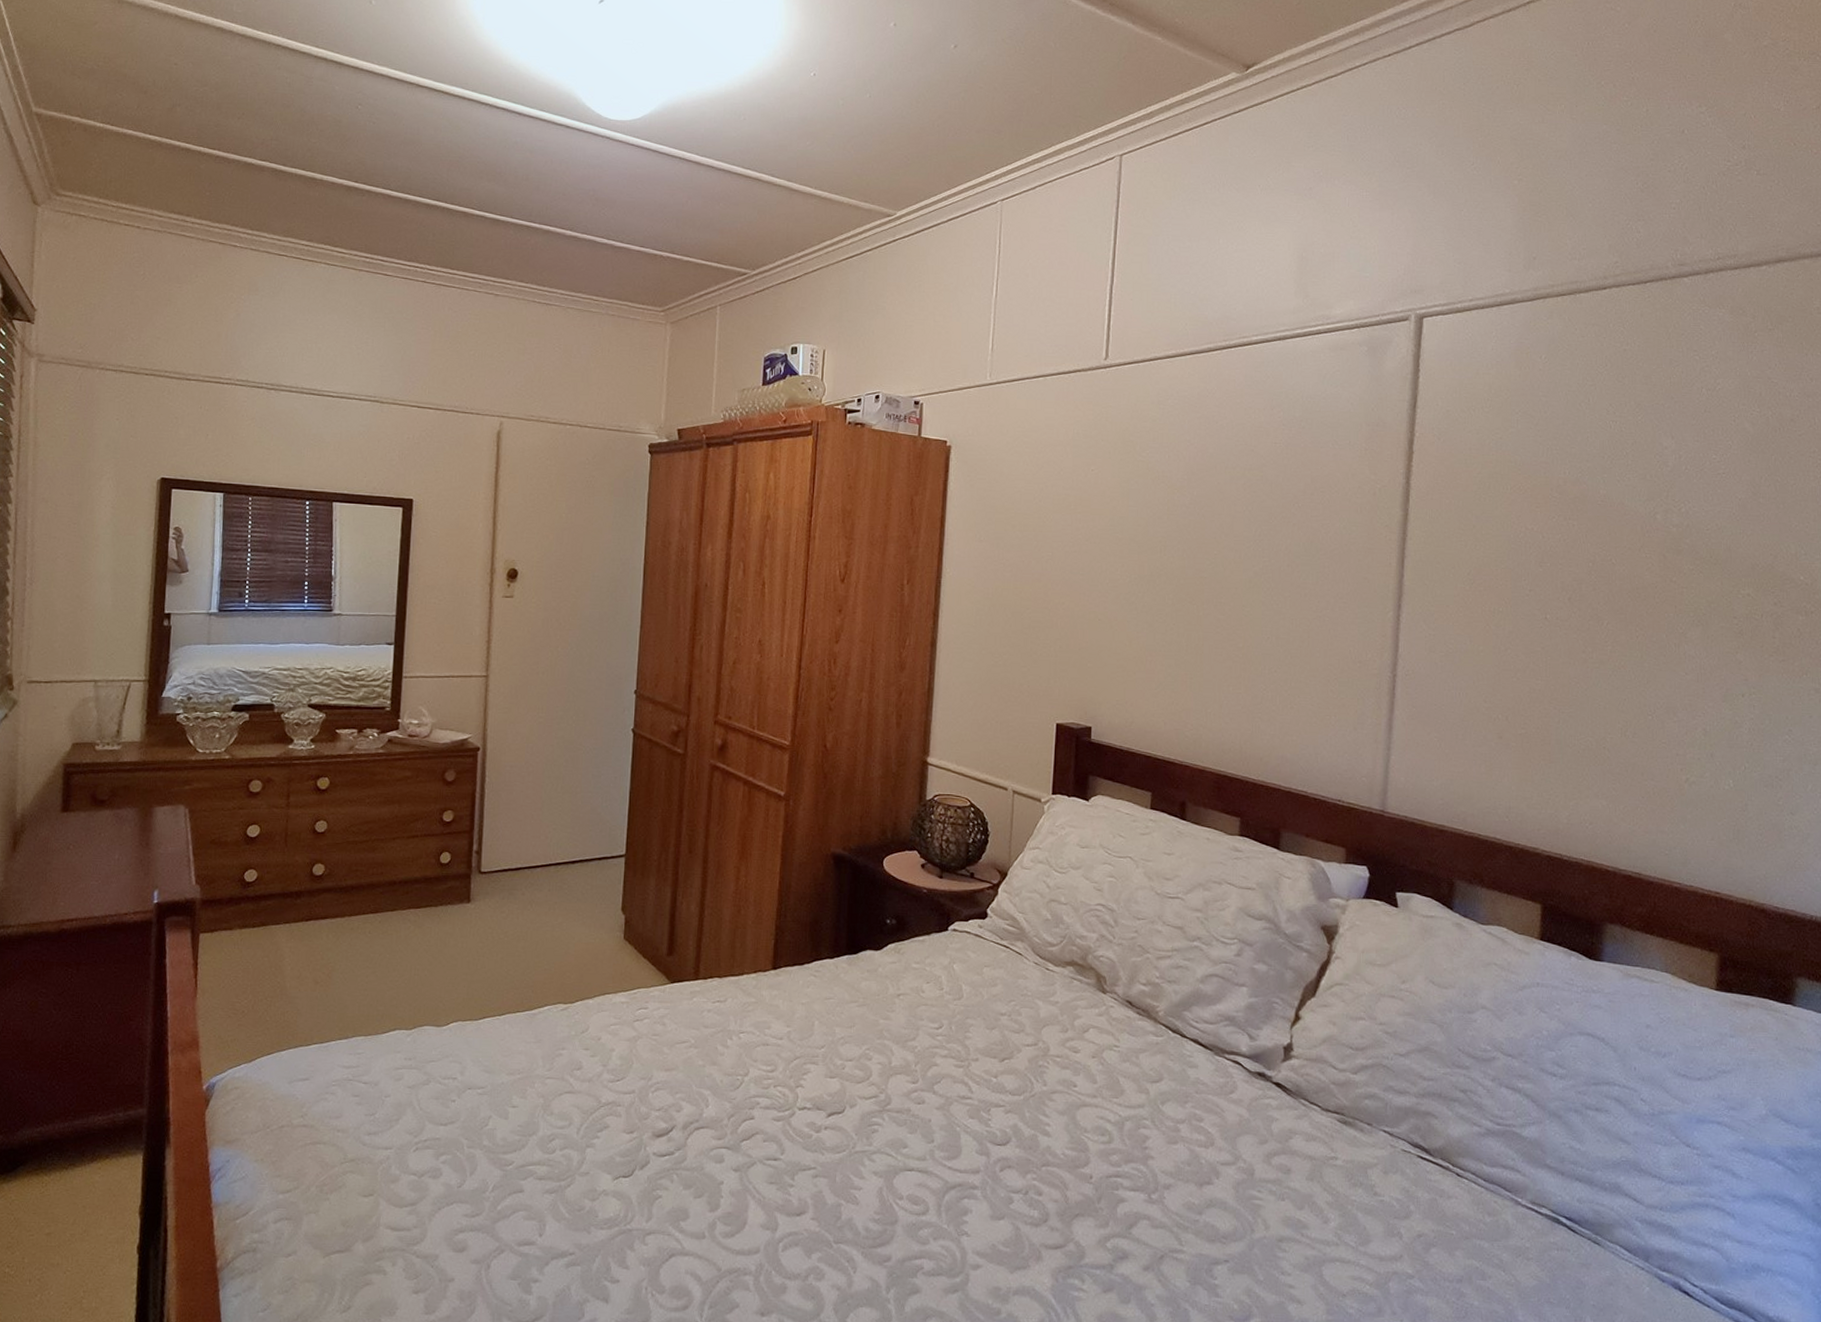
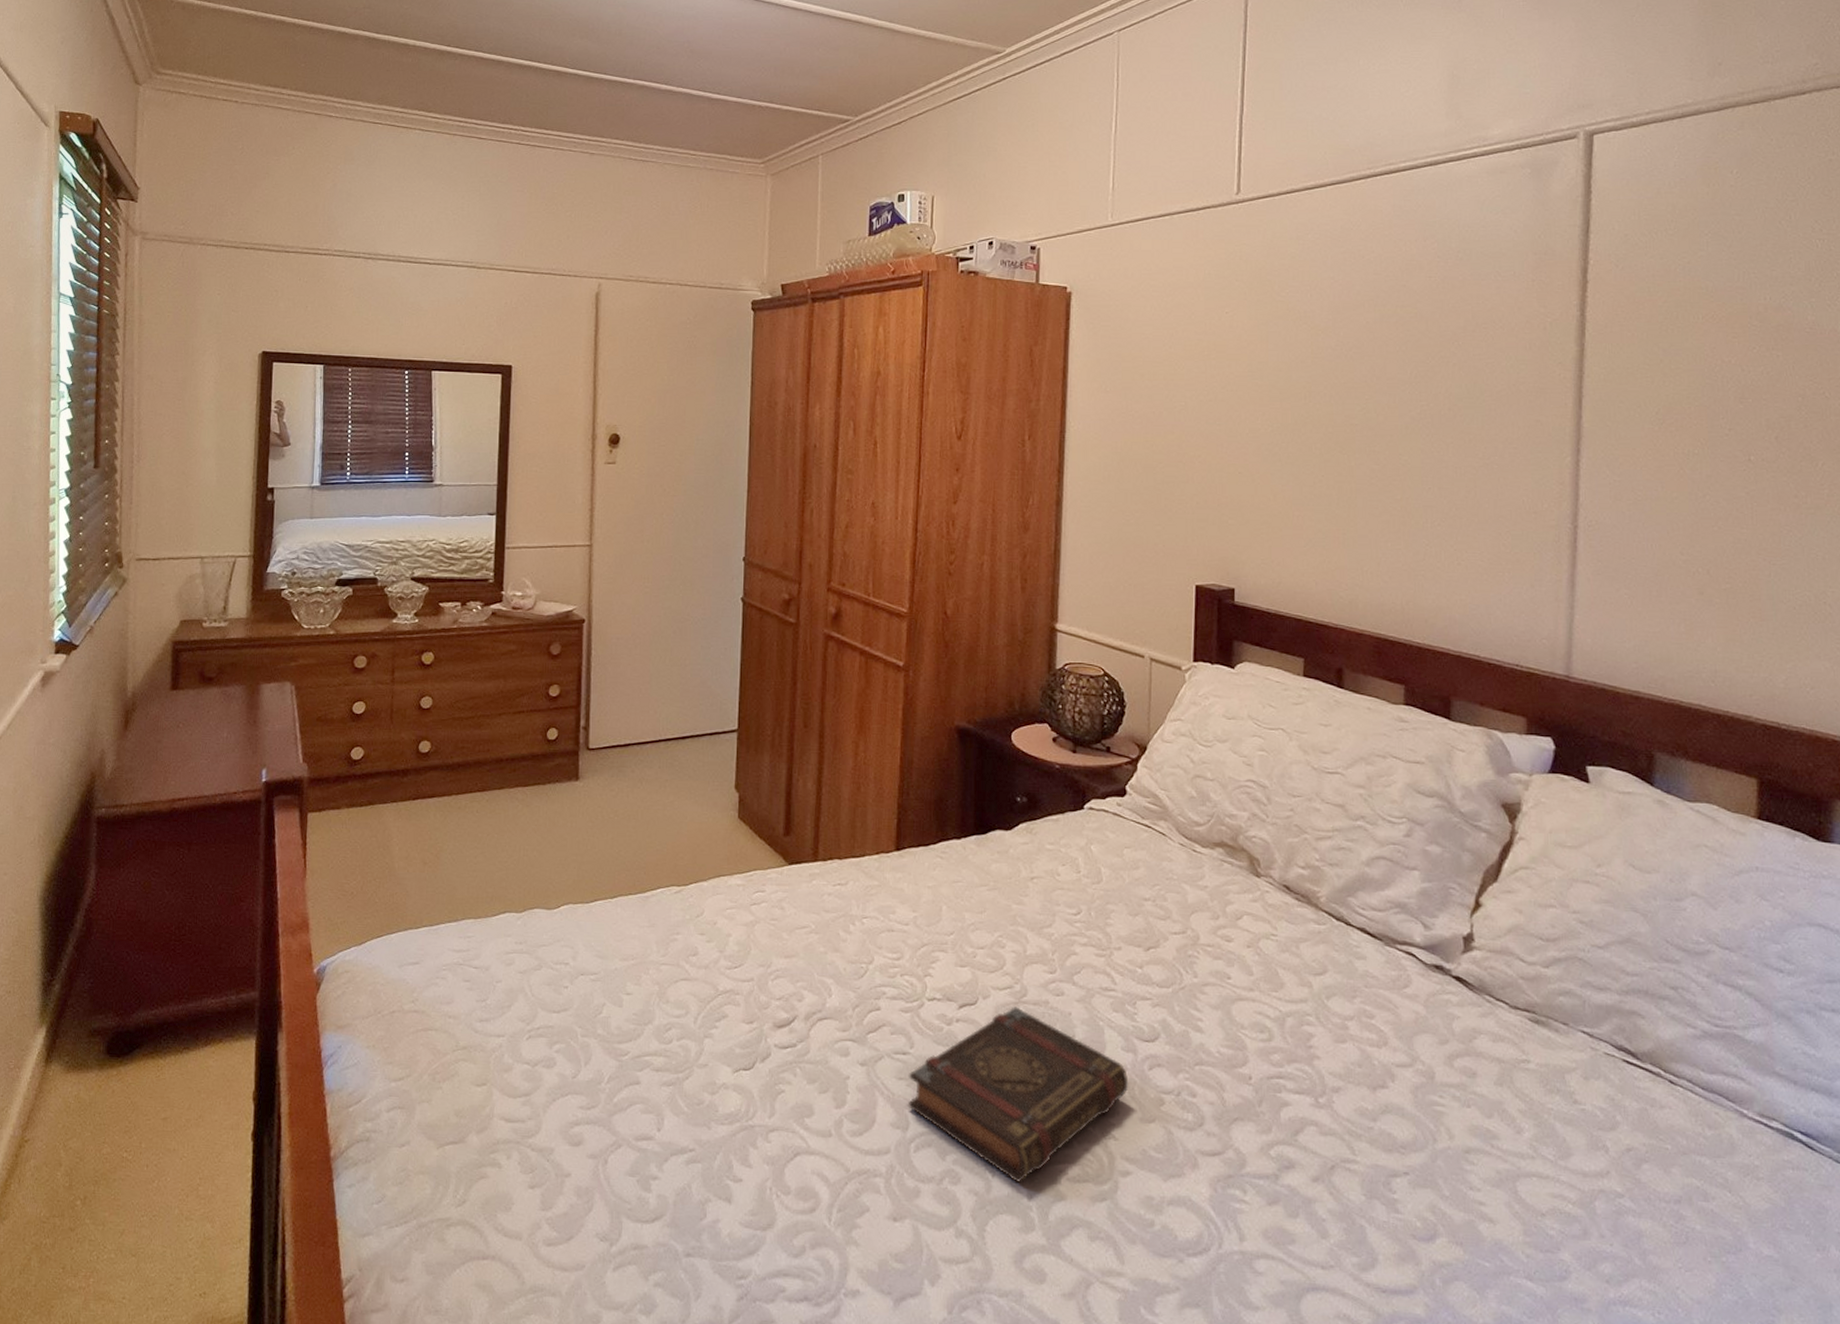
book: none [777,1114,982,1277] -> present [908,1006,1129,1183]

